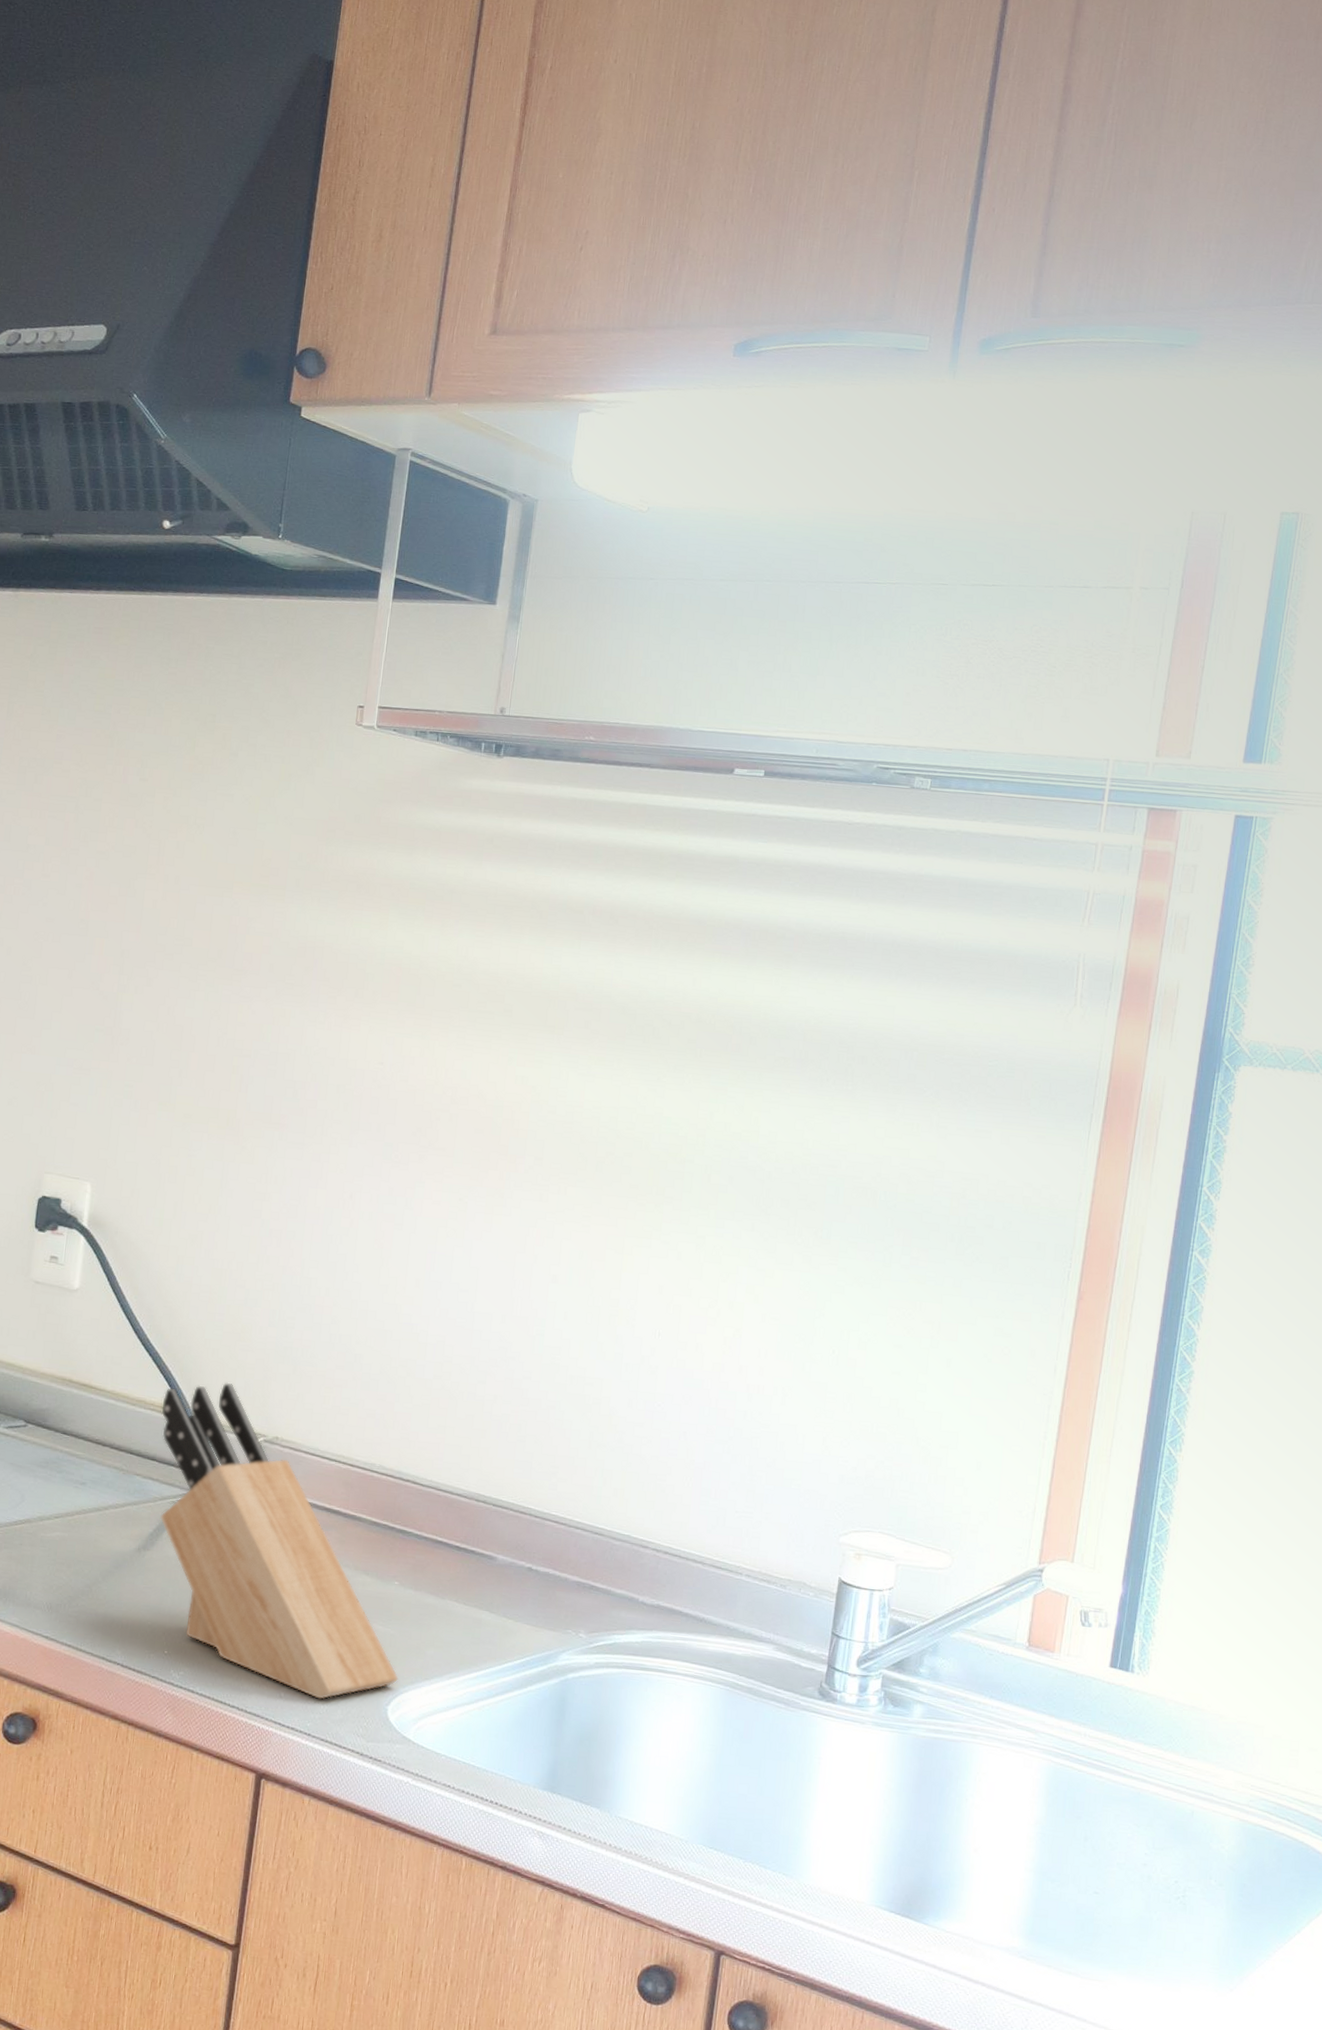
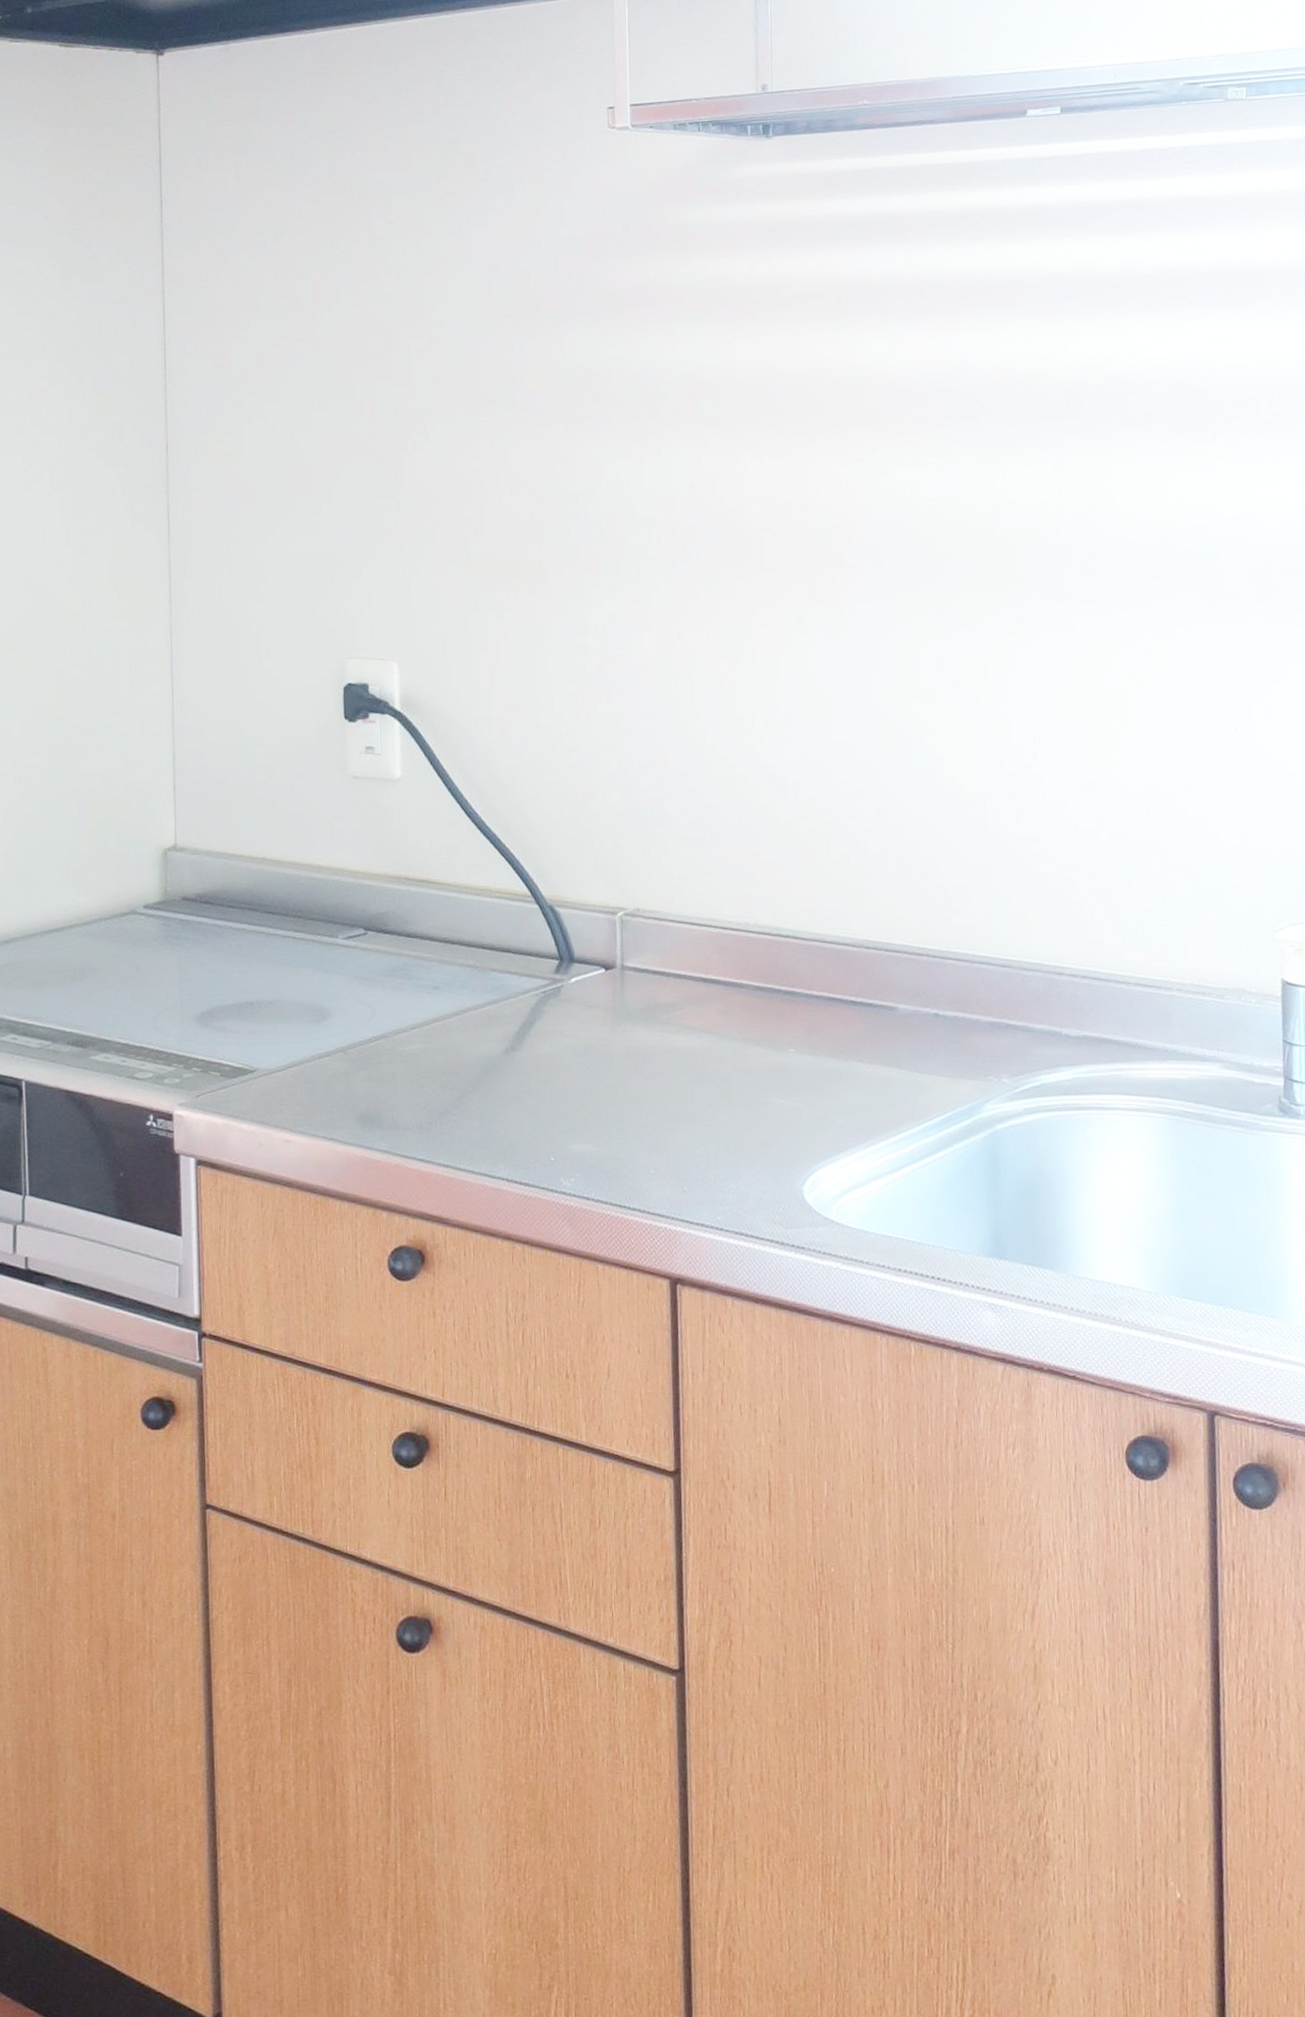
knife block: present [159,1382,399,1700] -> none [508,856,810,1189]

